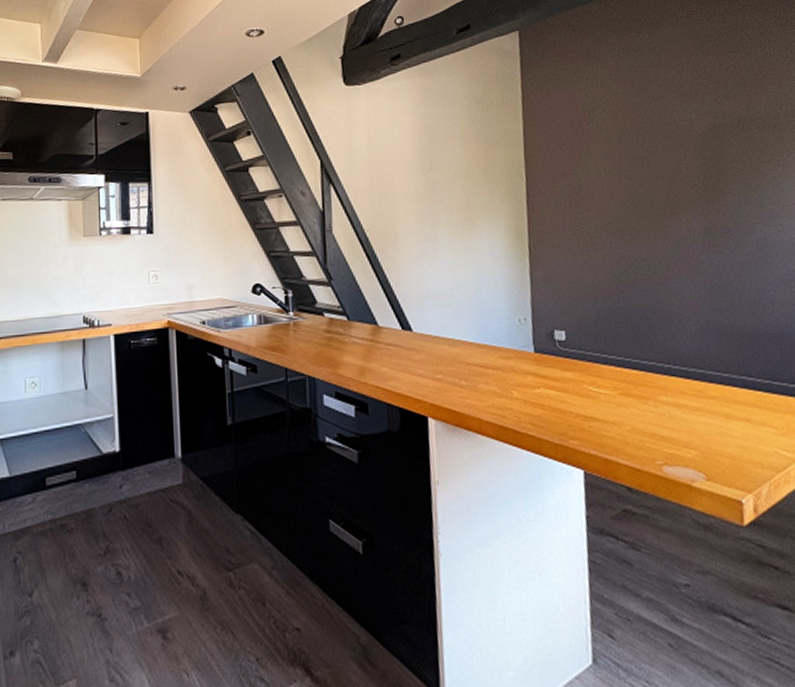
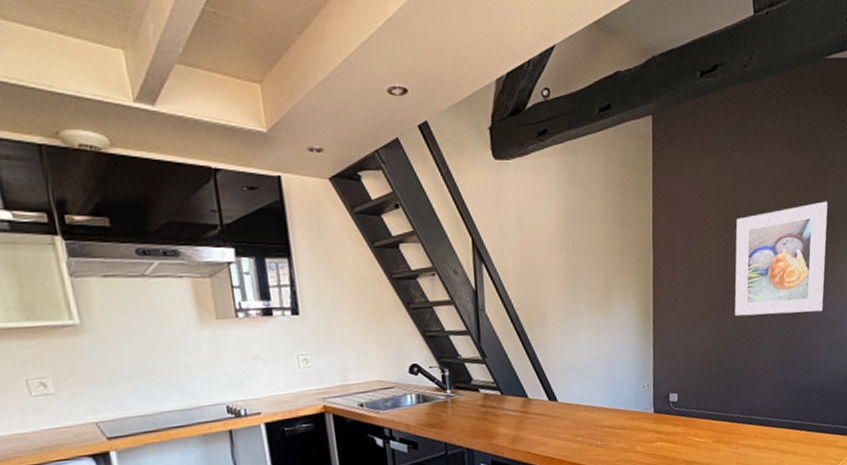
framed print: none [632,105,772,242] -> present [734,201,828,316]

